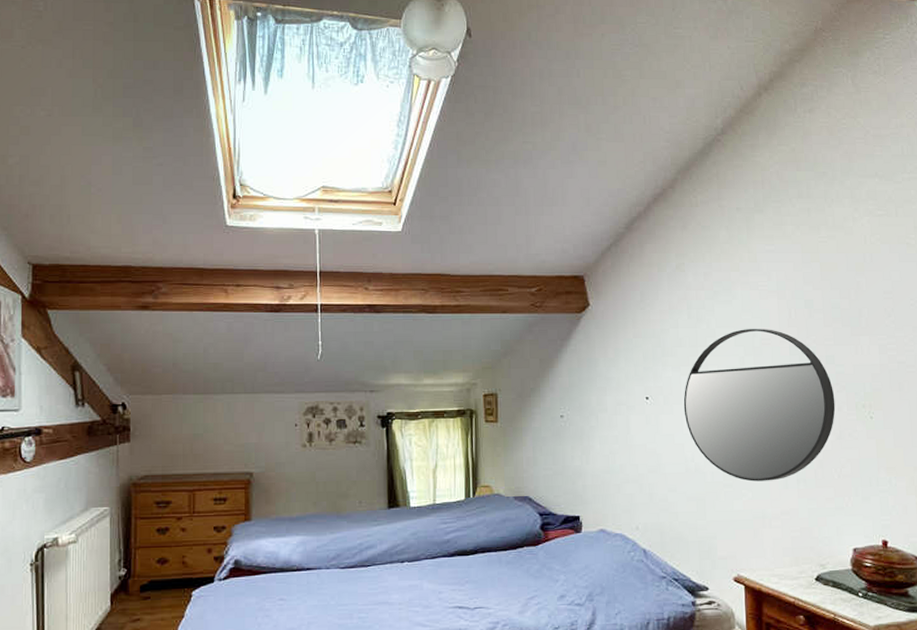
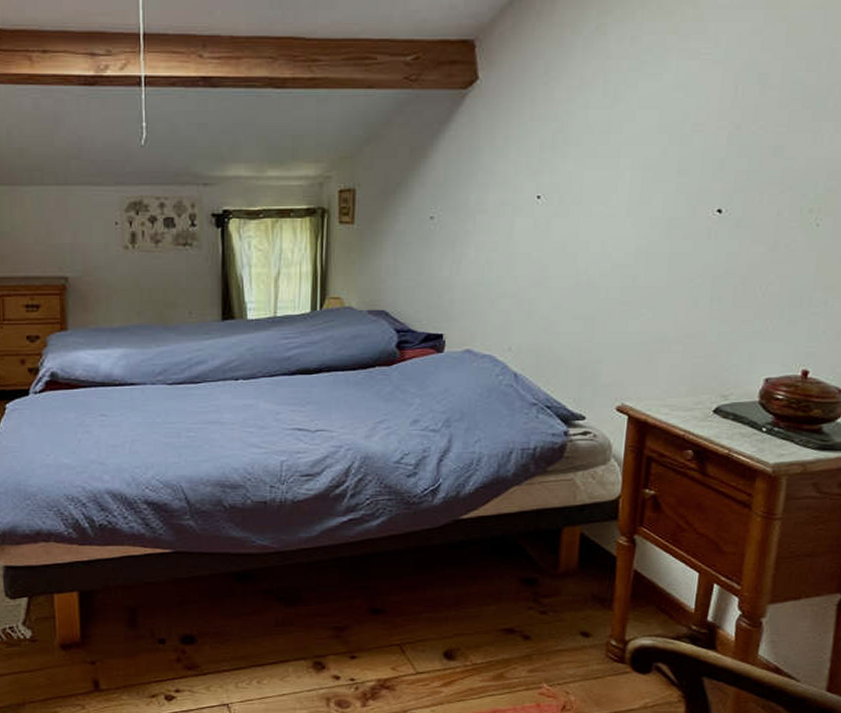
home mirror: present [683,329,836,482] -> none [582,111,776,299]

